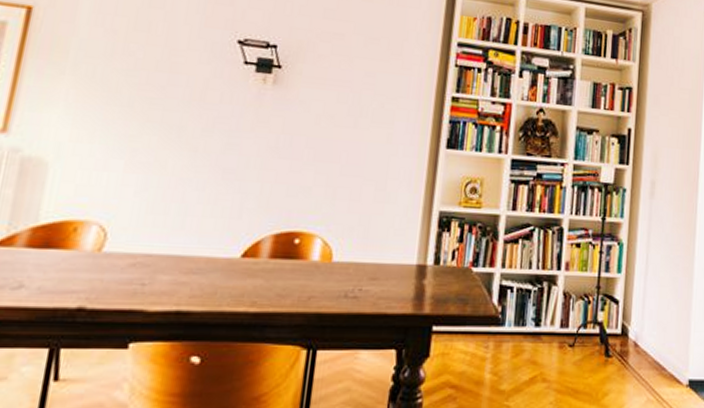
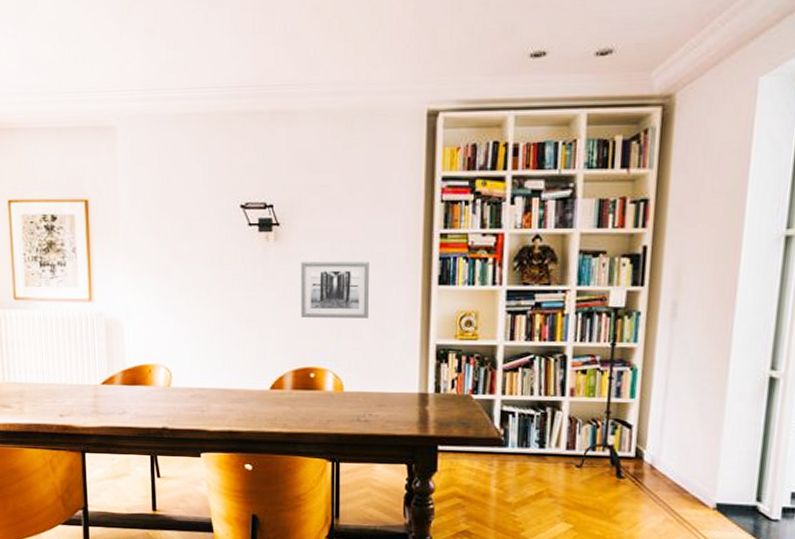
wall art: none [292,110,378,178] -> present [301,262,370,318]

